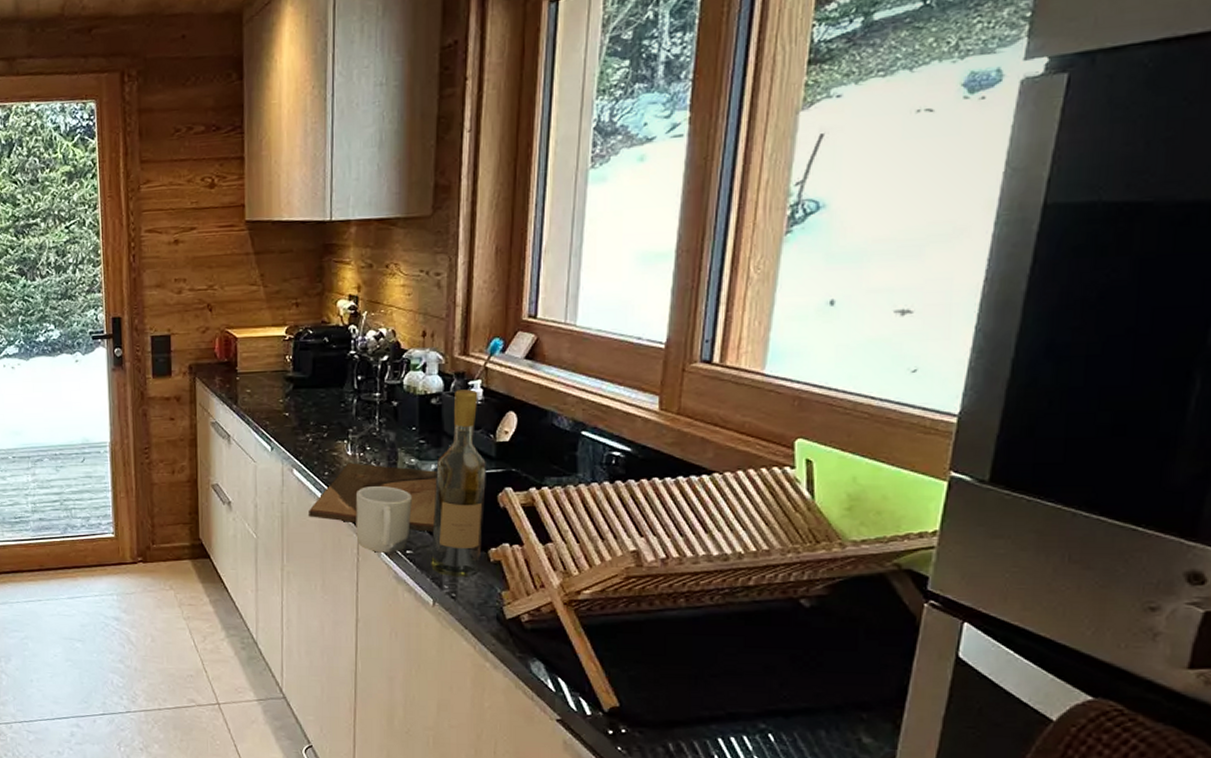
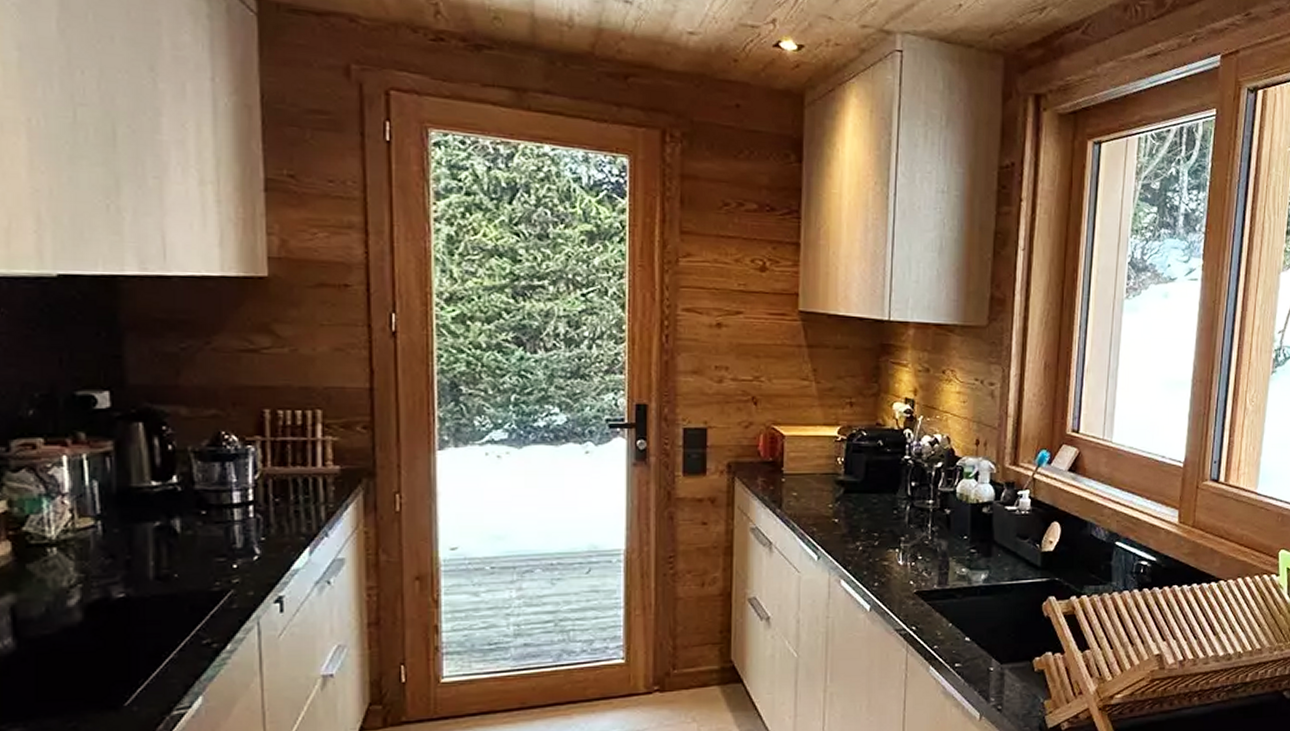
cutting board: present [307,463,438,533] -> none [855,573,987,645]
mug: present [355,486,412,553] -> none [905,597,962,667]
bottle: present [431,389,487,578] -> none [979,499,1033,689]

